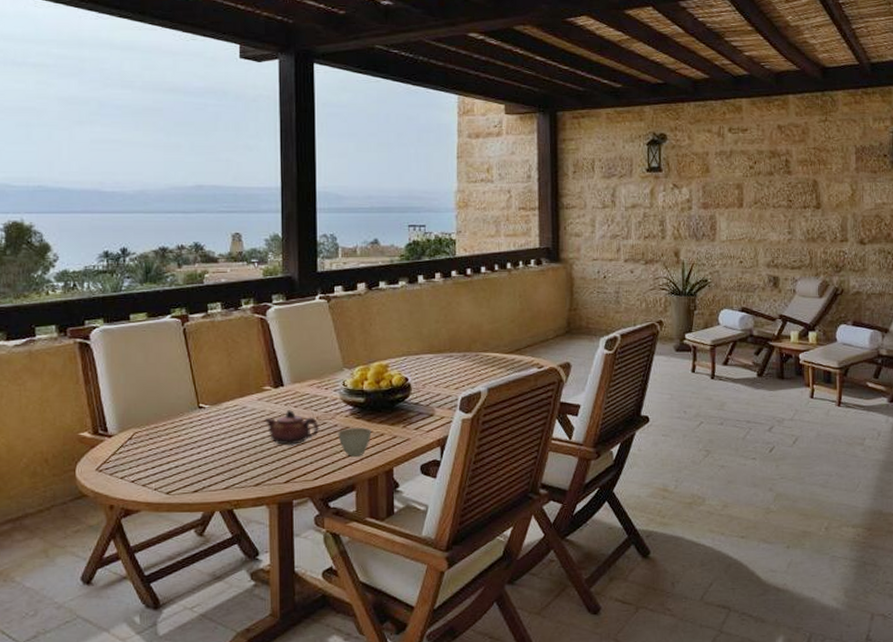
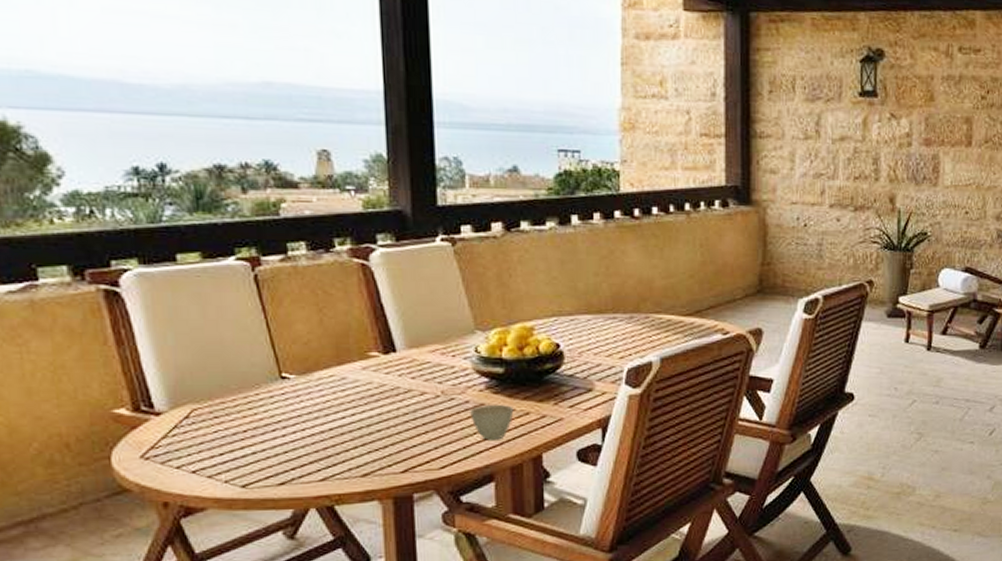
teapot: present [264,410,320,446] -> none [372,382,447,427]

